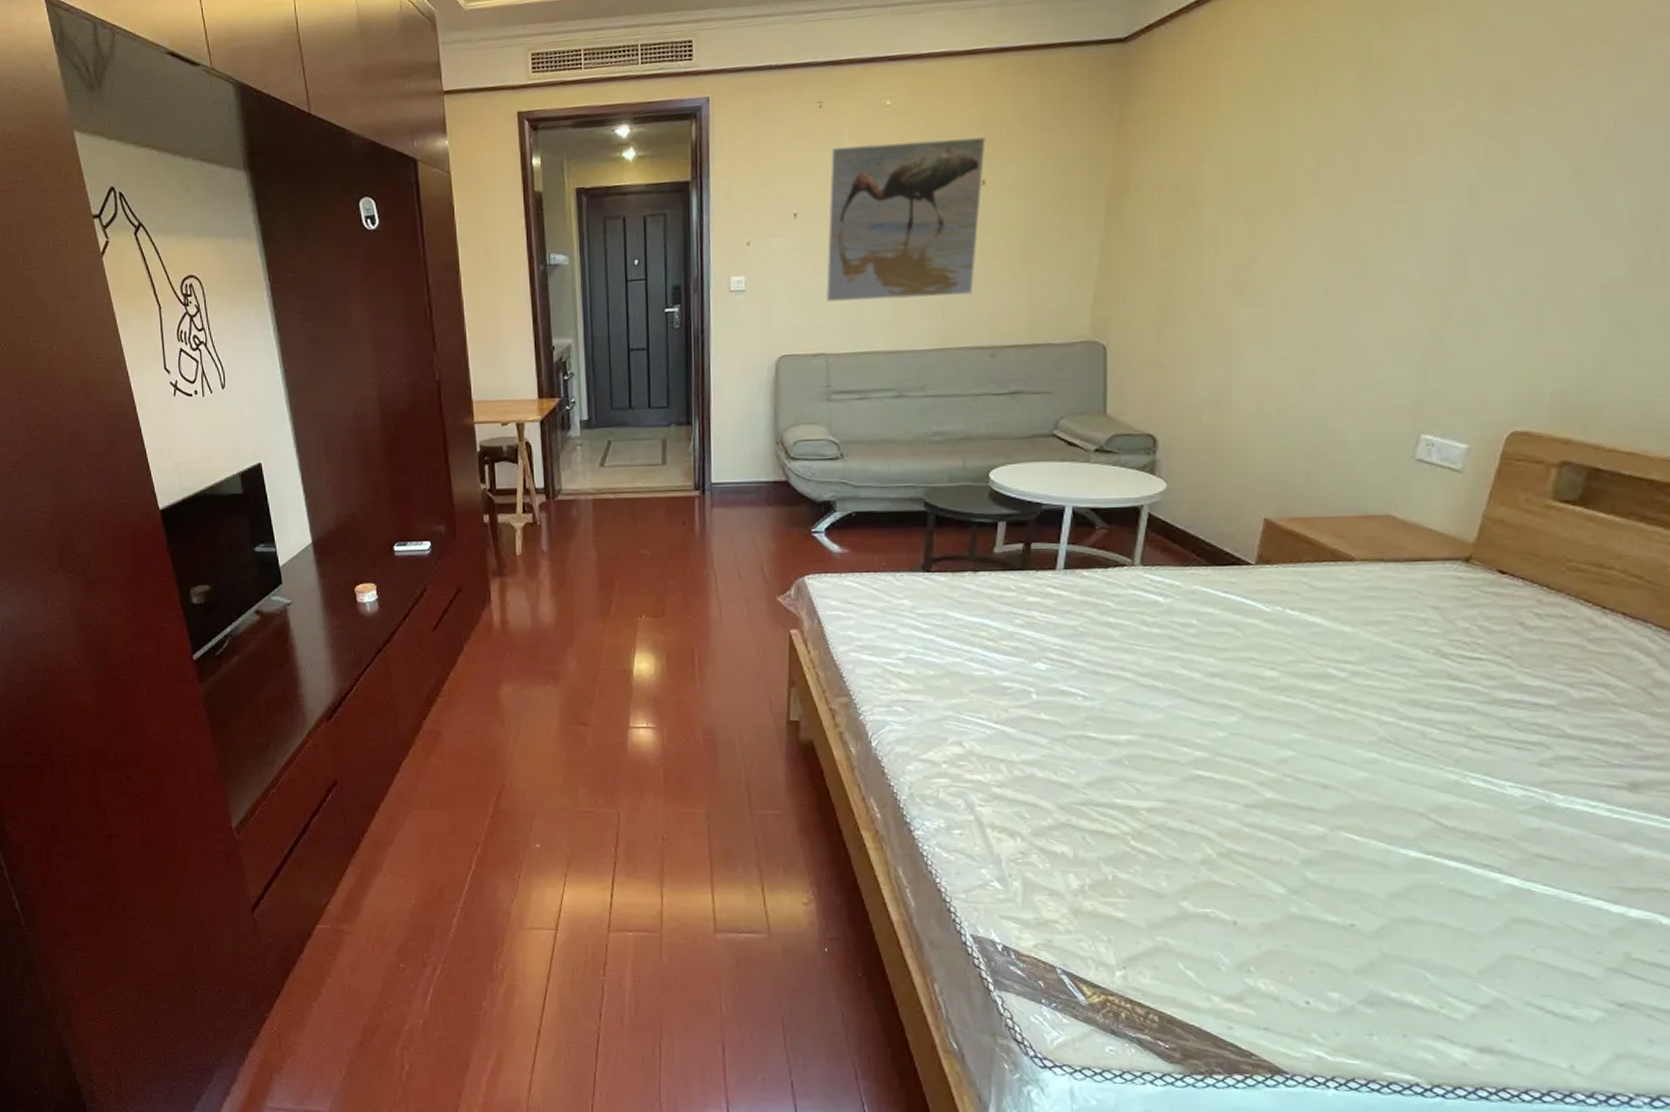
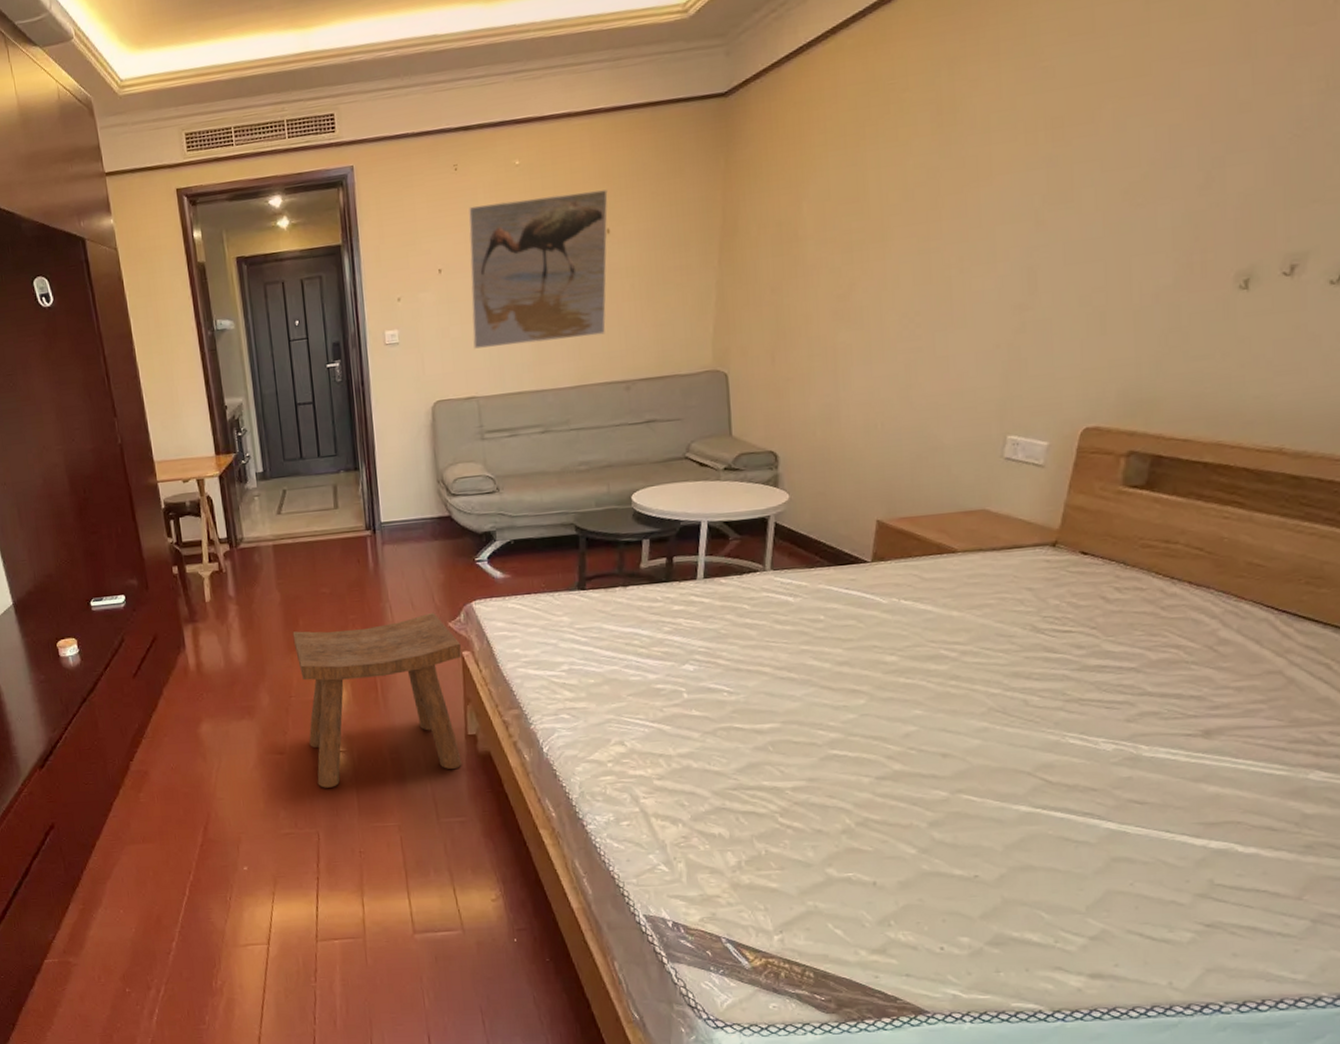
stool: none [607,584,789,766] -> present [292,612,462,788]

